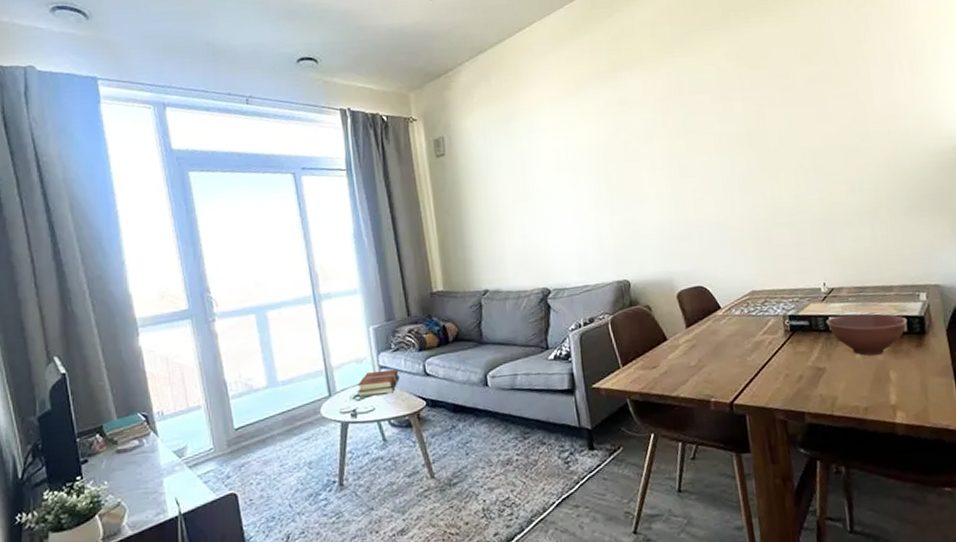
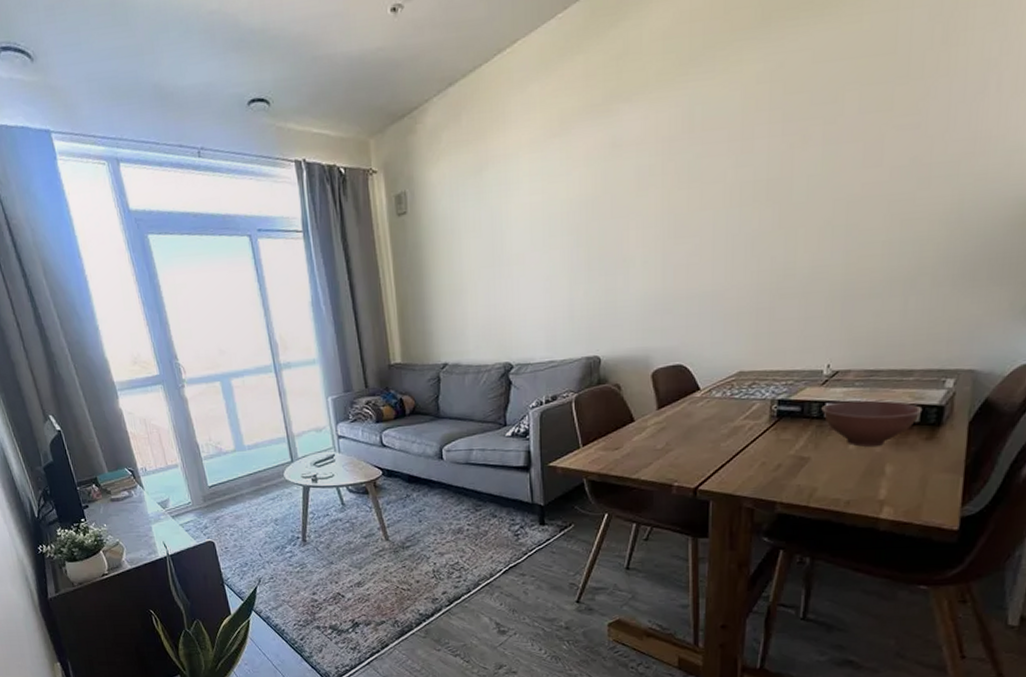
books: present [357,369,400,397] -> none [317,439,357,464]

